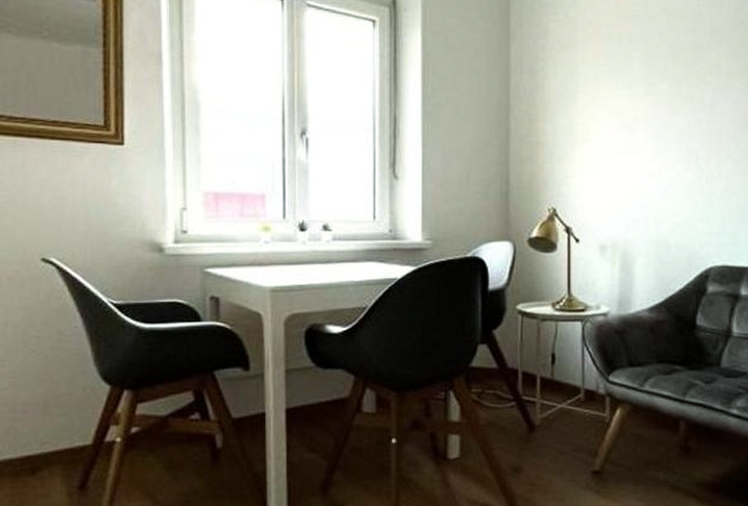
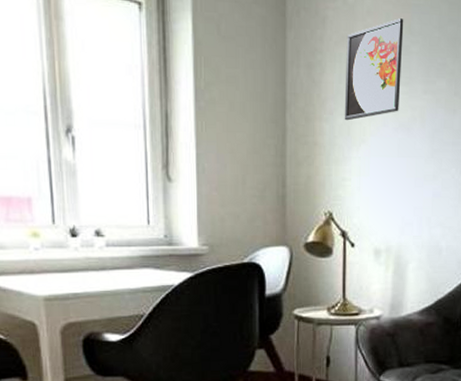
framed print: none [567,28,624,122] -> present [344,18,404,121]

